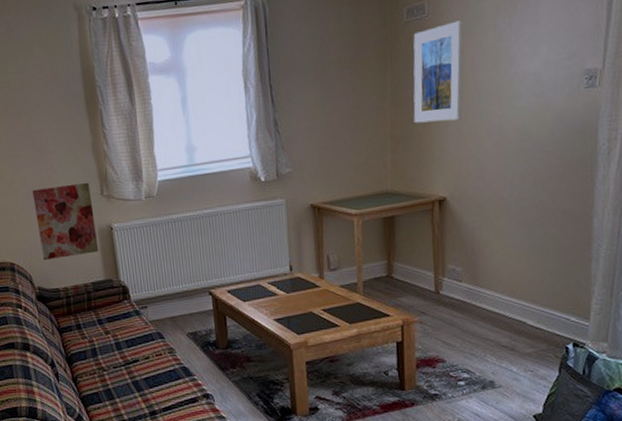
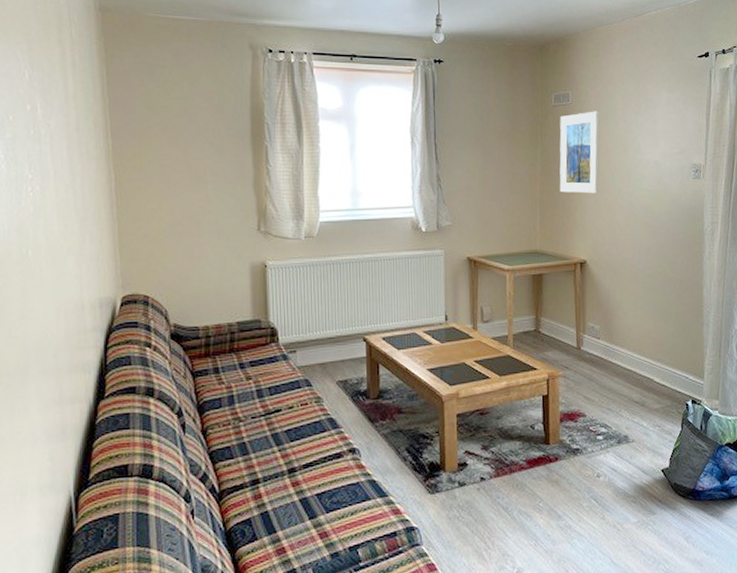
wall art: present [32,182,99,261] -> none [181,216,249,296]

